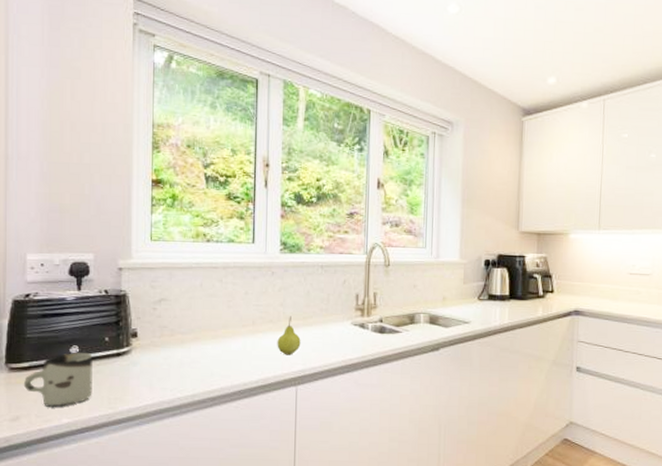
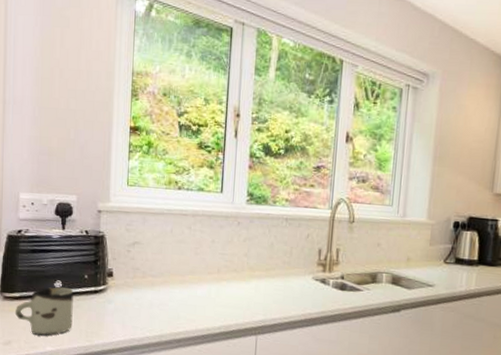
fruit: present [277,316,301,356] -> none [240,266,263,305]

